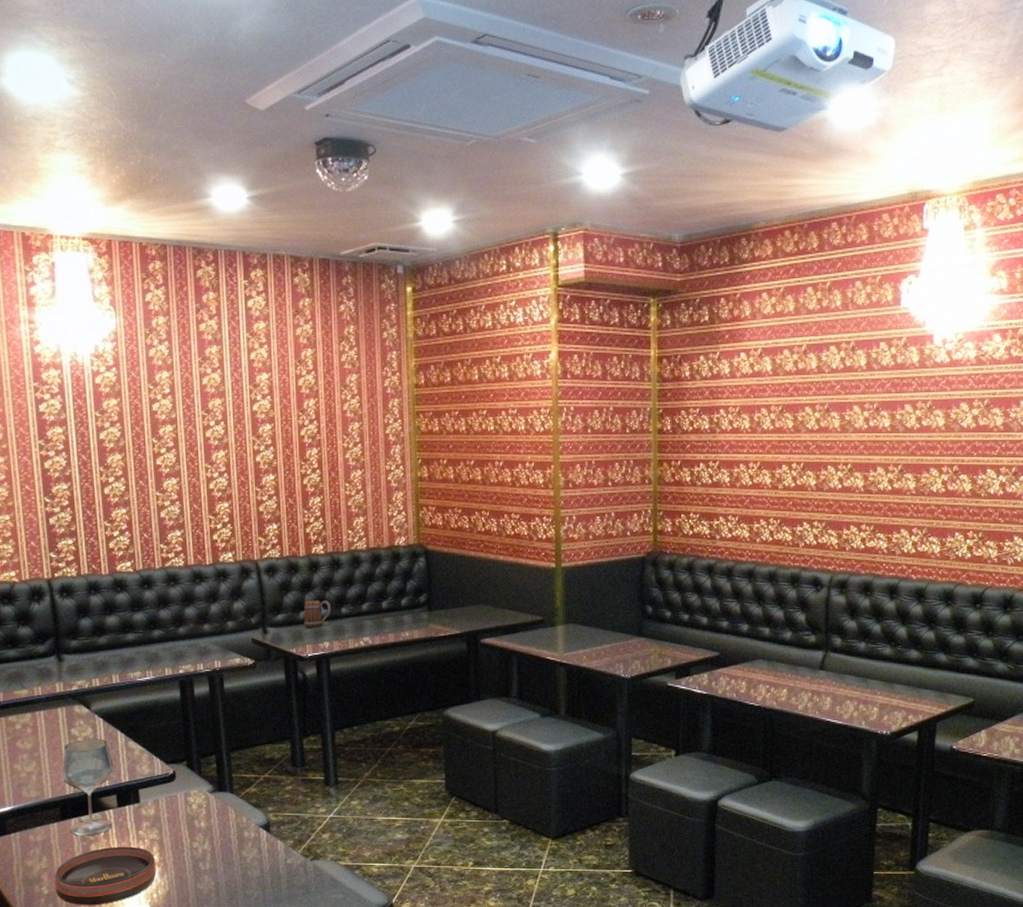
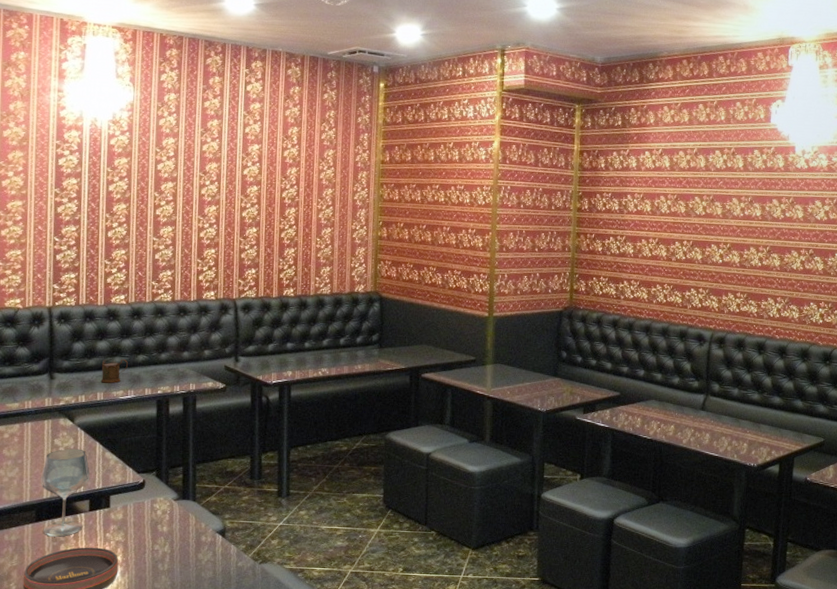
beer mug: none [113,636,143,664] -> present [101,359,128,384]
beer mug: present [304,600,332,629] -> none [271,335,296,359]

